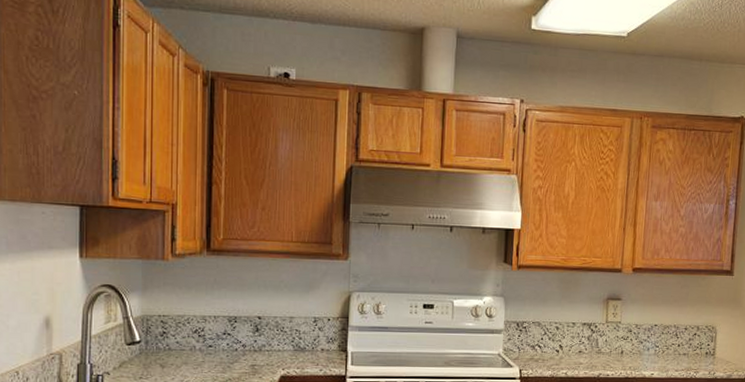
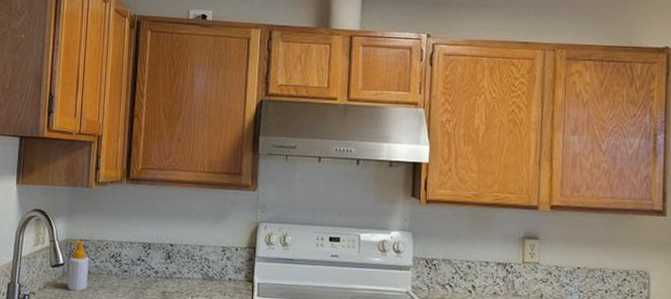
soap bottle: none [146,316,169,369] -> present [67,240,89,291]

